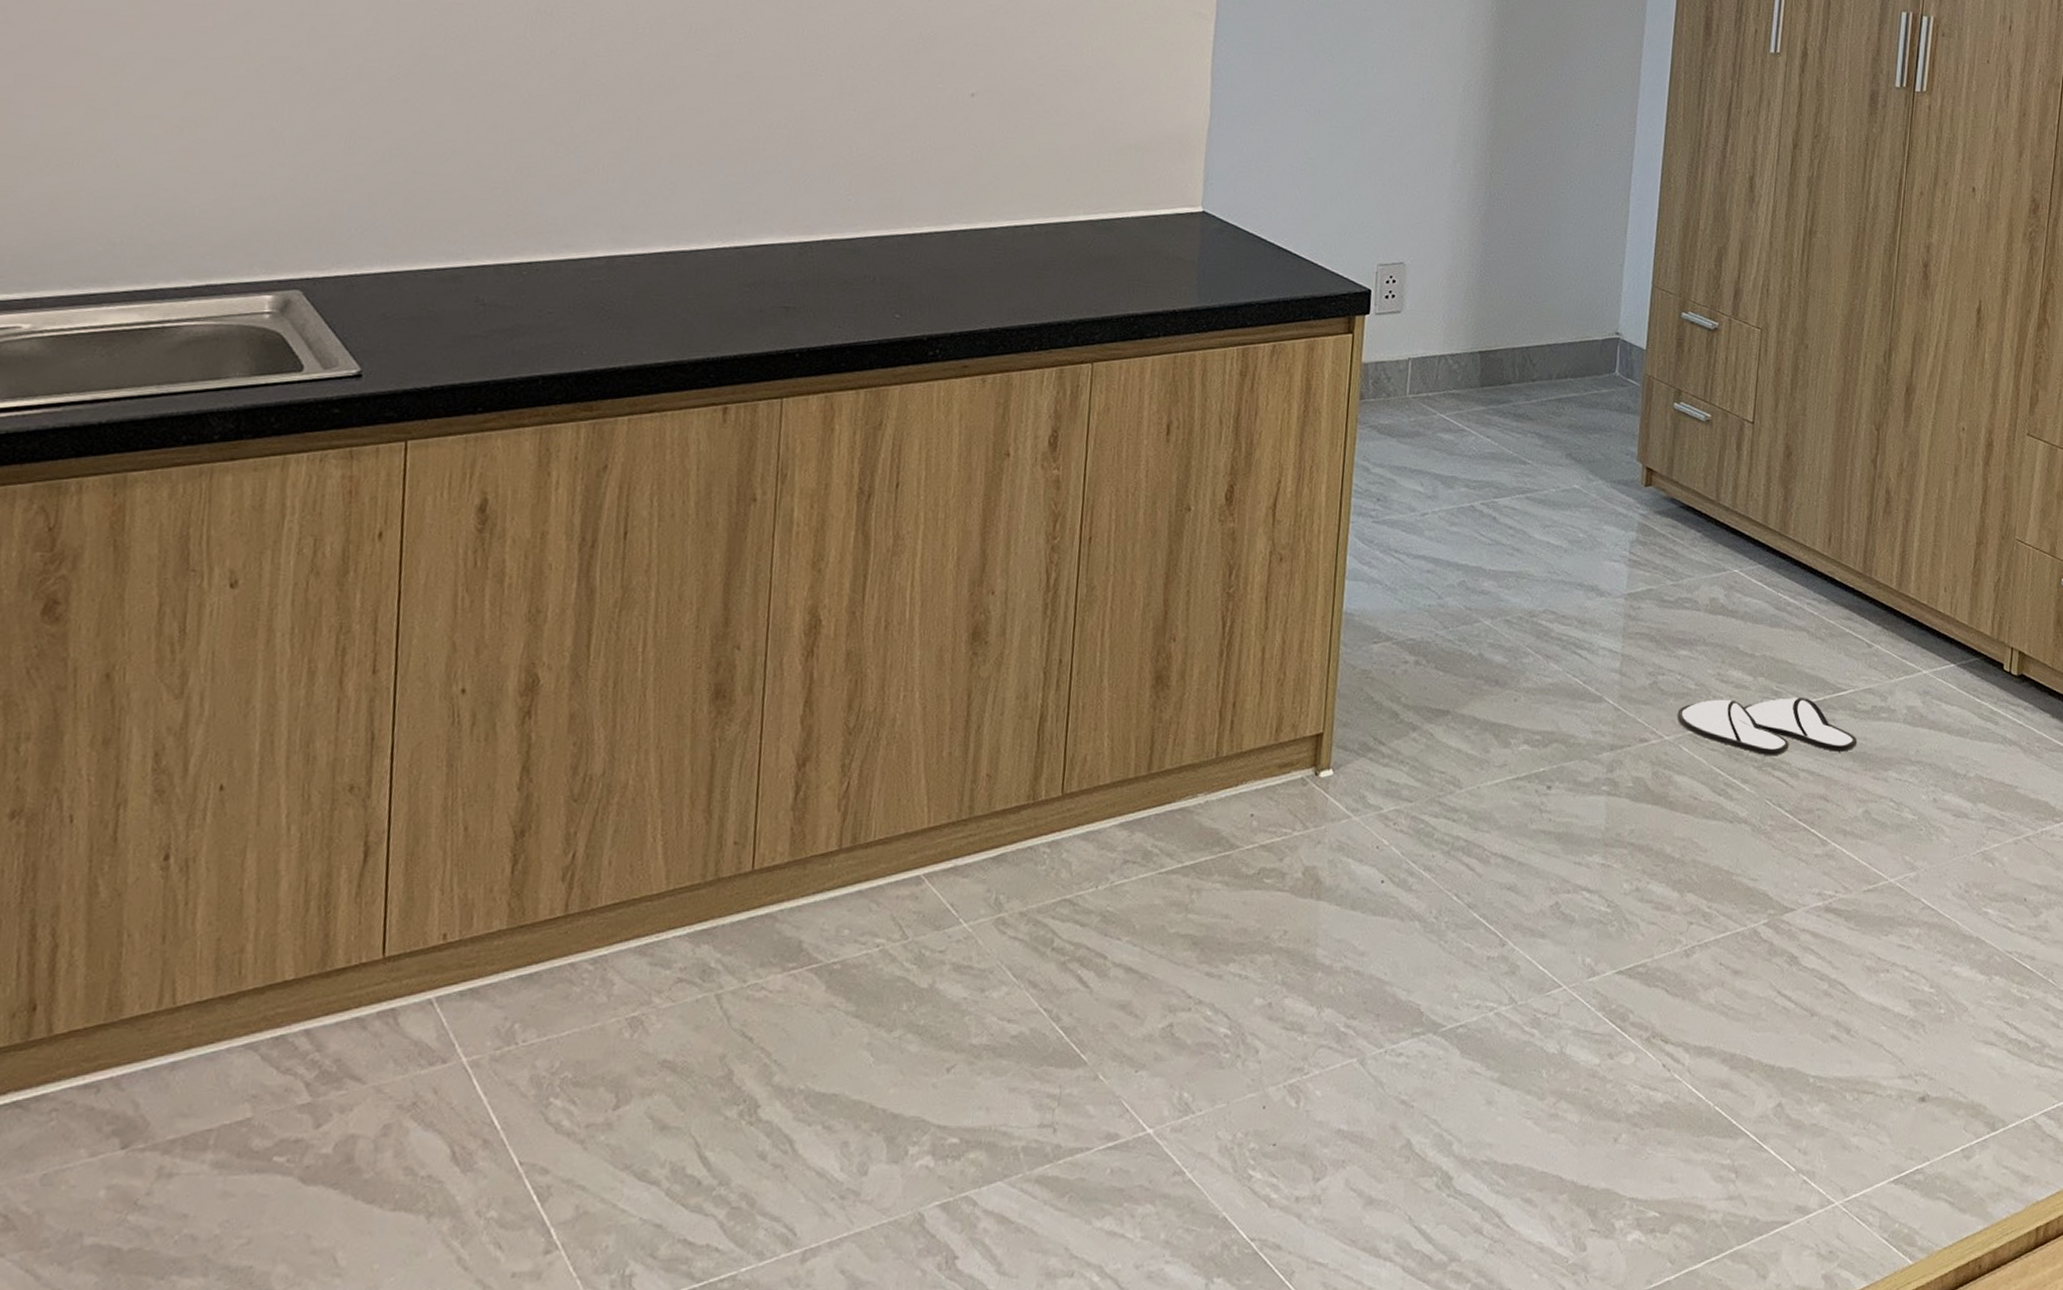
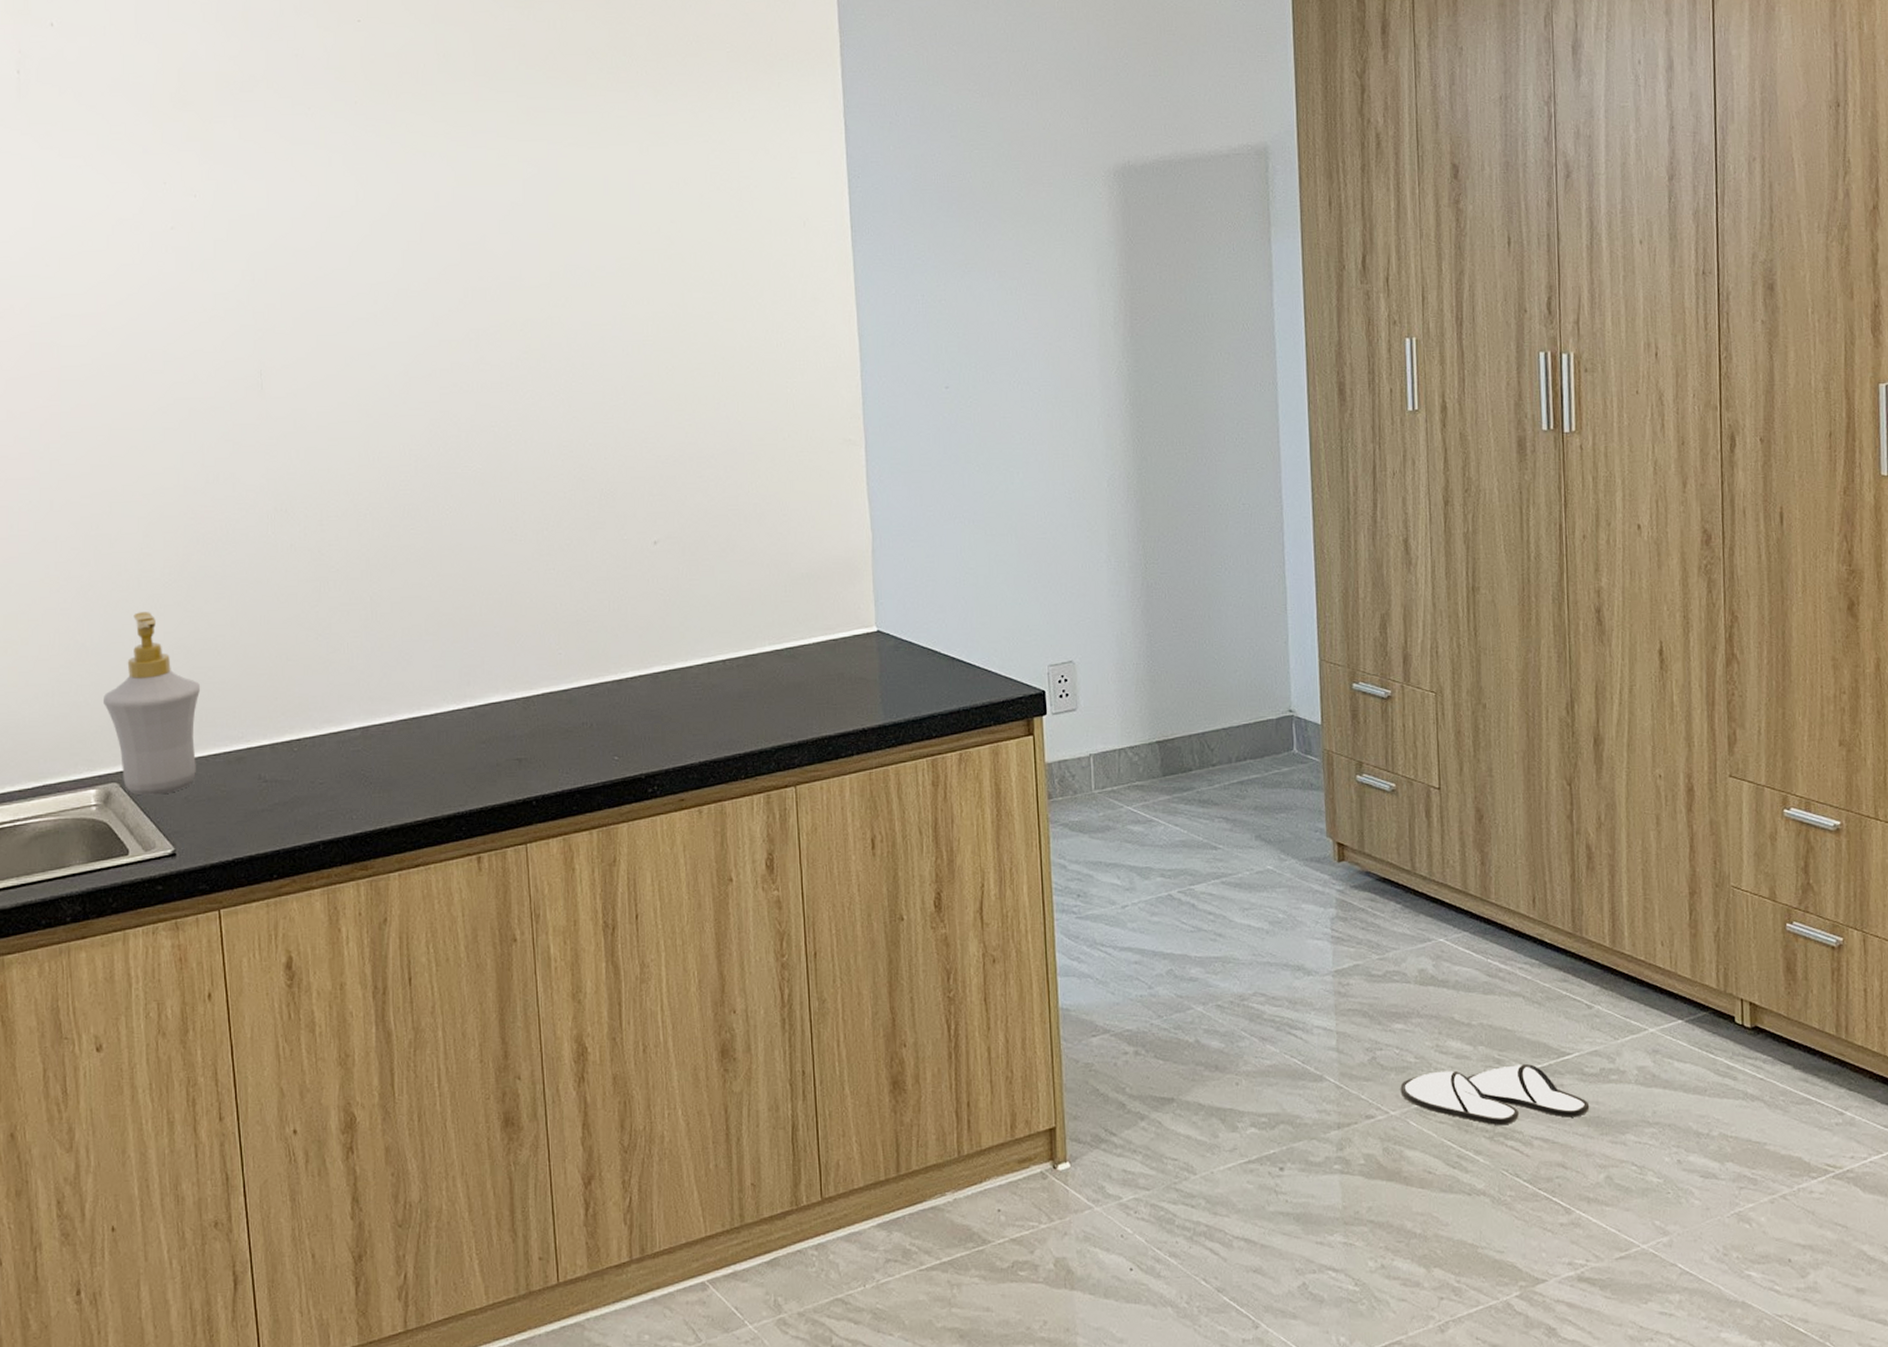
soap bottle: none [296,104,420,308] -> present [104,612,201,796]

